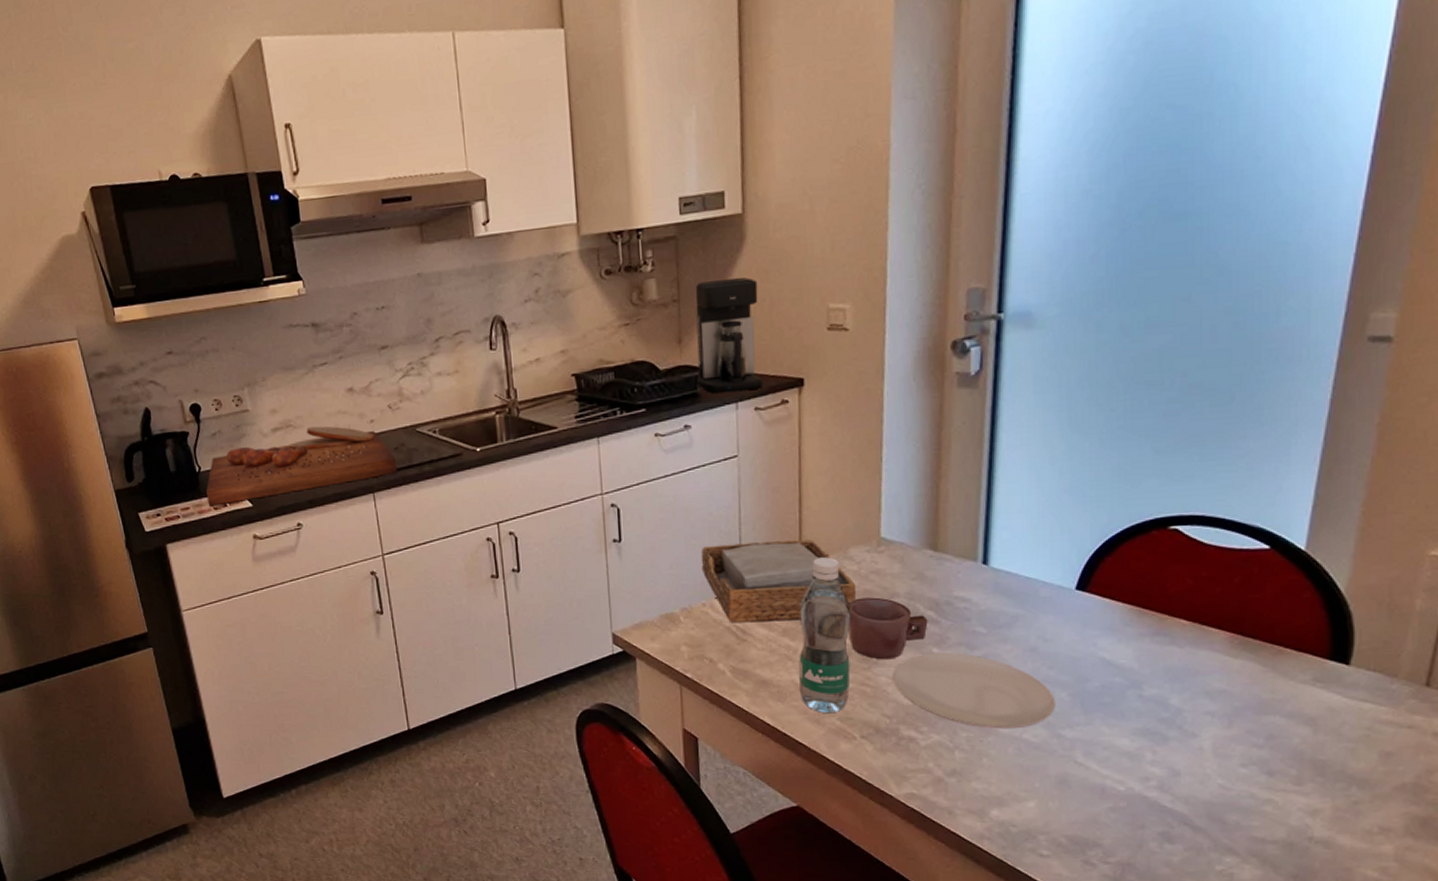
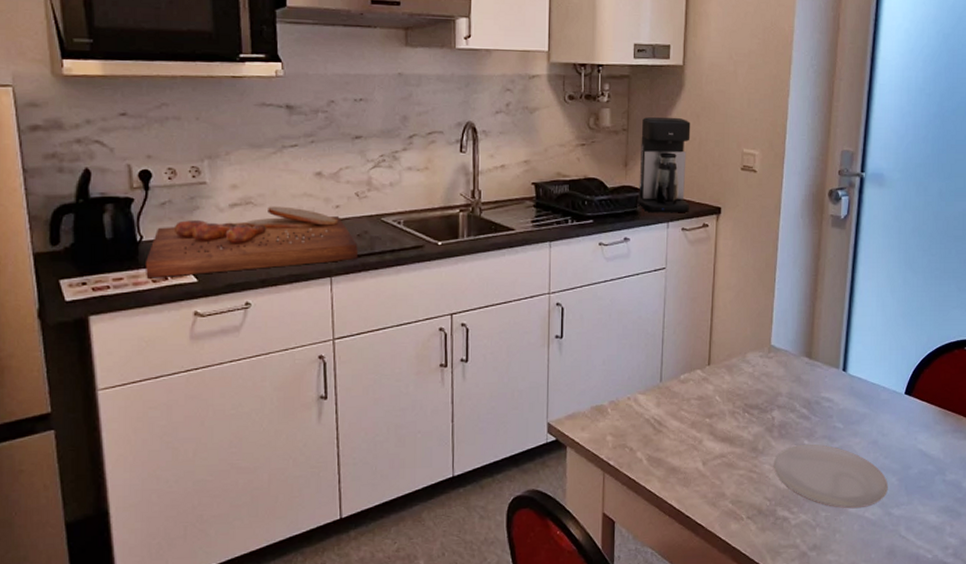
napkin holder: present [701,539,857,623] -> none [629,344,751,416]
bottle: present [798,557,852,714] -> none [701,360,746,498]
cup: present [848,597,928,660] -> none [743,396,802,450]

